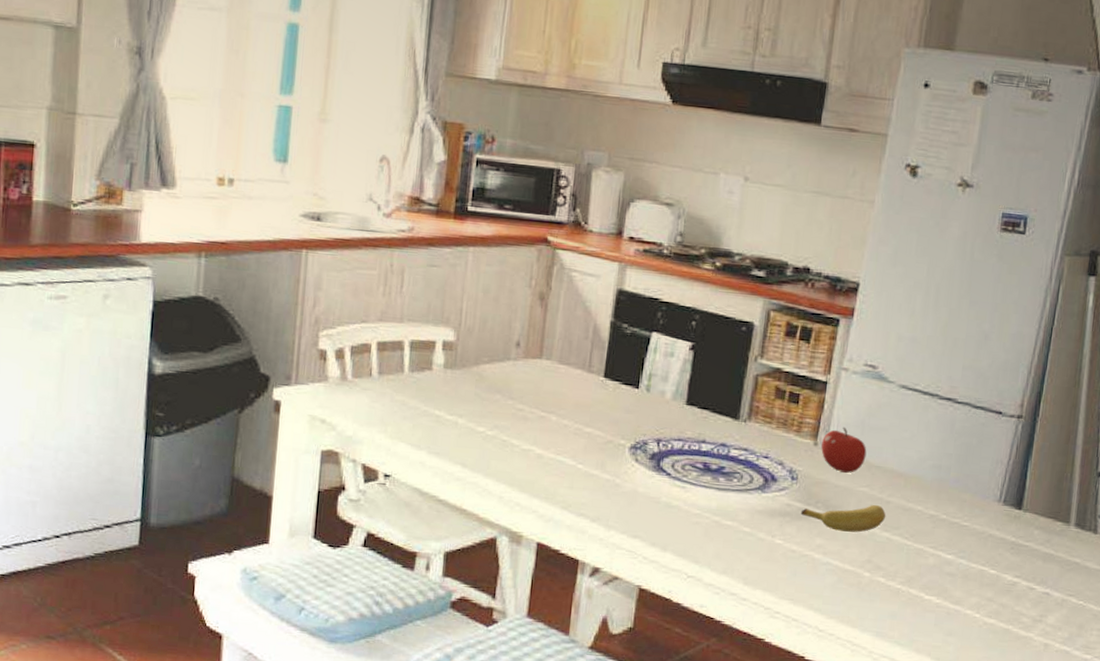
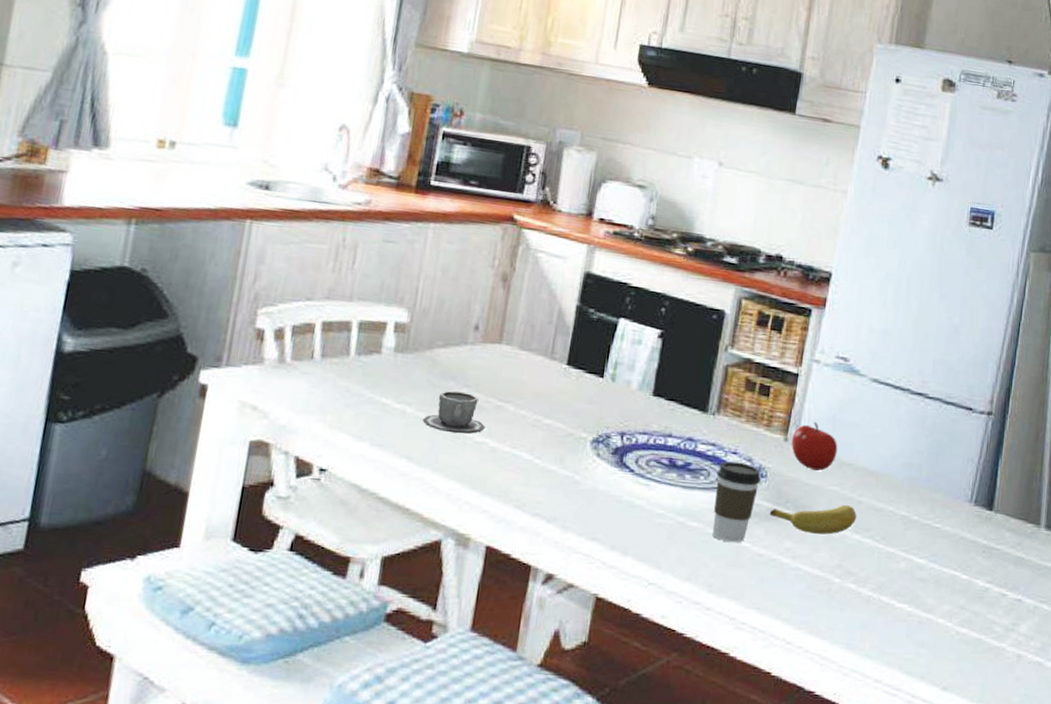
cup: none [473,403,531,442] -> present [422,391,485,434]
coffee cup: none [746,465,792,540] -> present [712,461,761,543]

